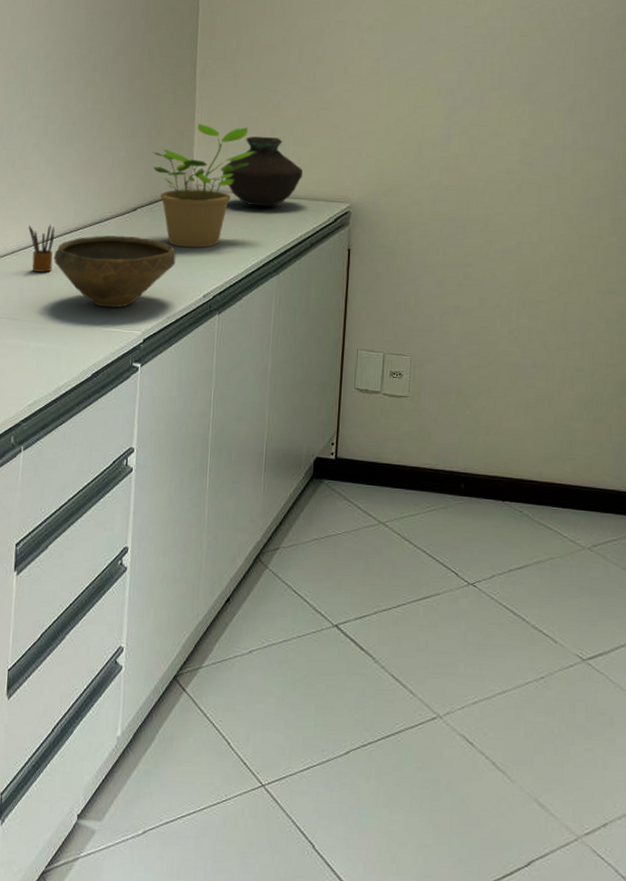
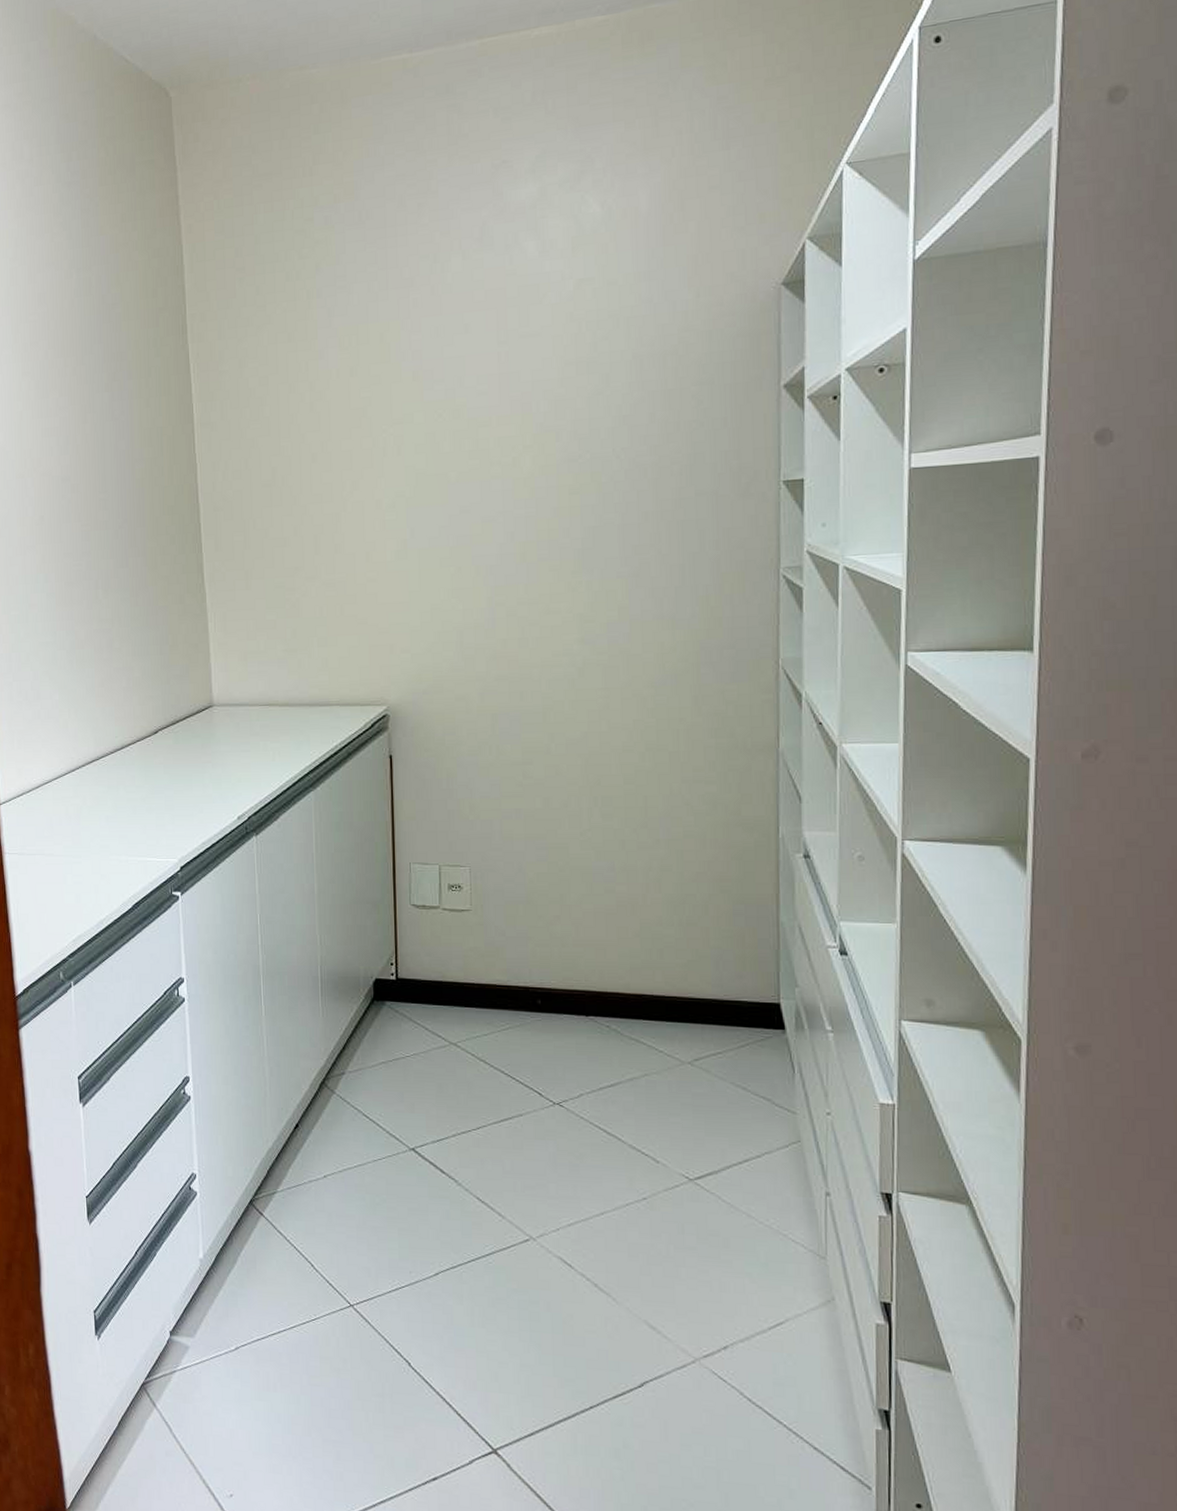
pencil box: present [28,224,55,272] -> none [50,755,79,805]
bowl: present [53,235,176,309] -> none [78,761,205,837]
potted plant: present [153,124,256,248] -> none [168,632,277,768]
vase: present [223,136,304,207] -> none [245,640,332,718]

